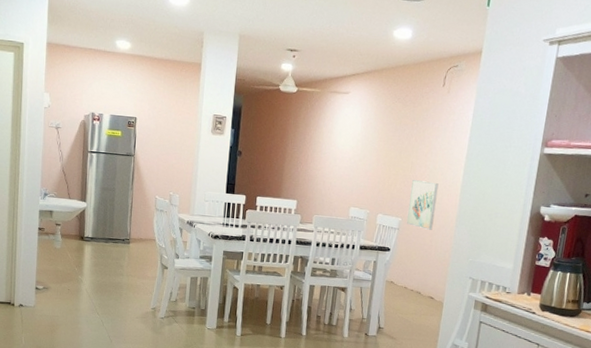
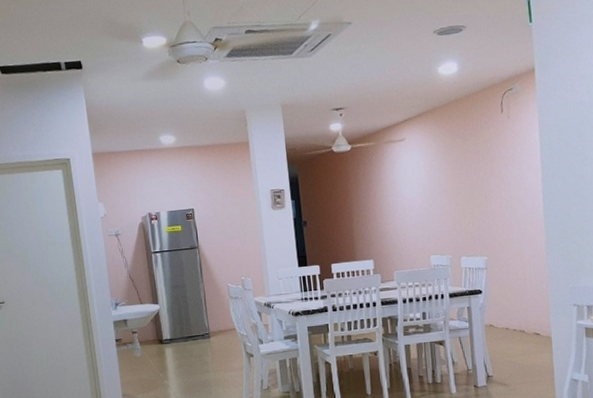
wall art: present [406,180,439,230] -> none [489,212,523,264]

